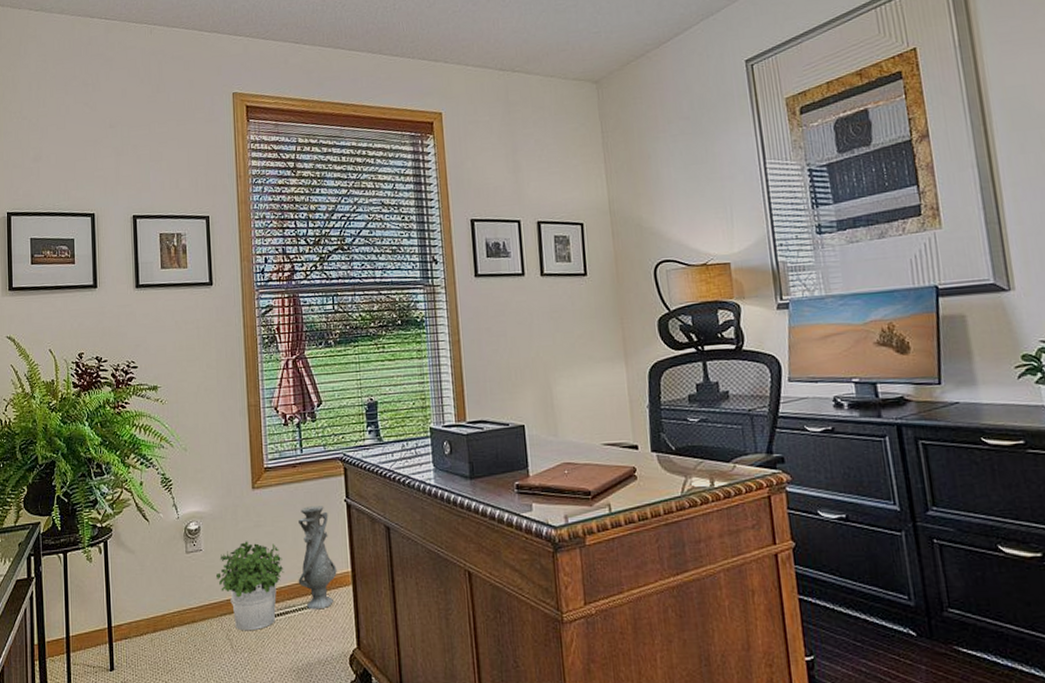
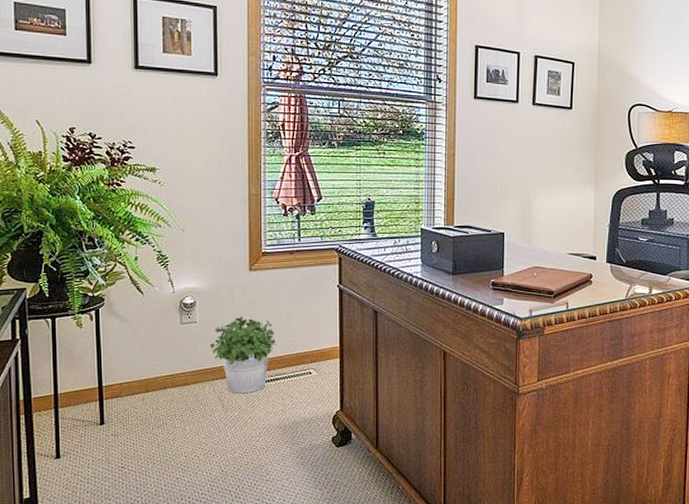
vase: present [298,506,337,610] -> none [289,289,326,378]

